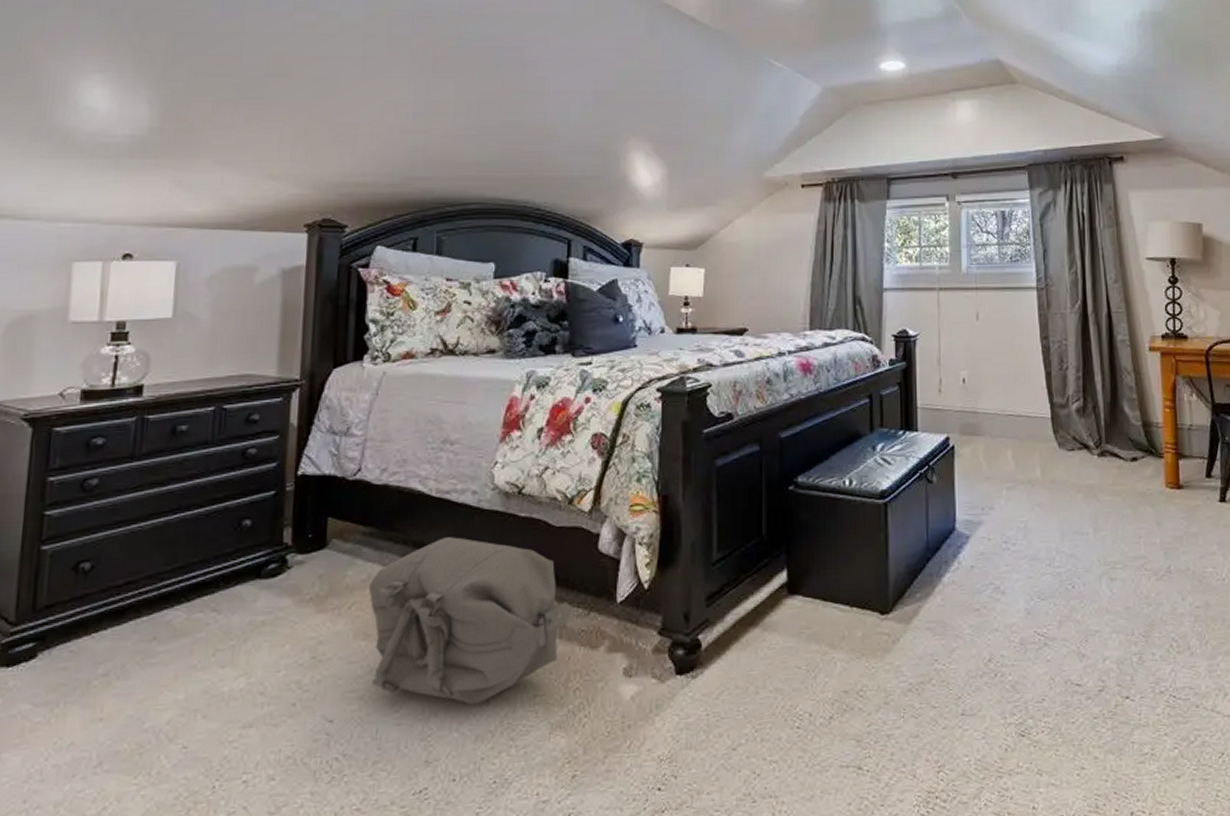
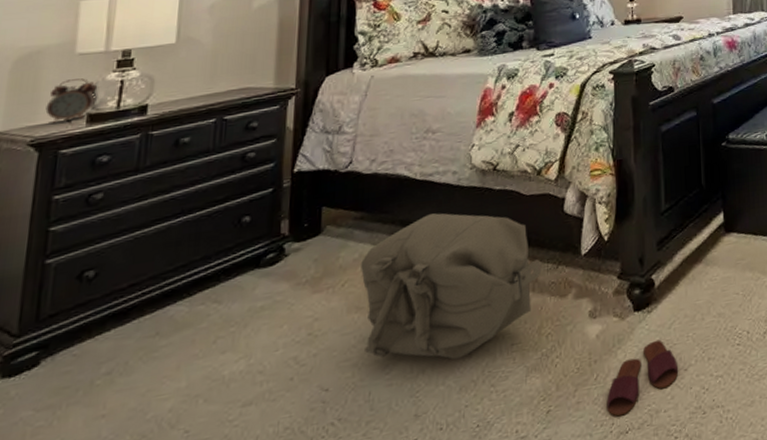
alarm clock: none [38,350,90,398] -> present [45,78,96,124]
slippers: none [640,710,726,793] -> present [607,339,679,417]

